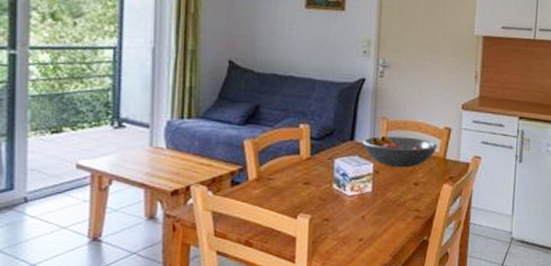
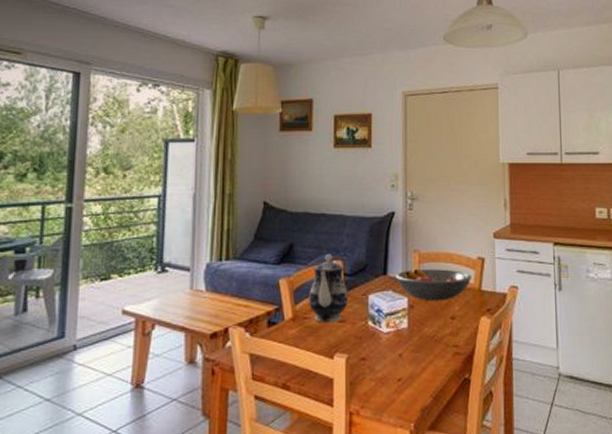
teapot: none [273,117,315,185] -> present [308,254,349,323]

